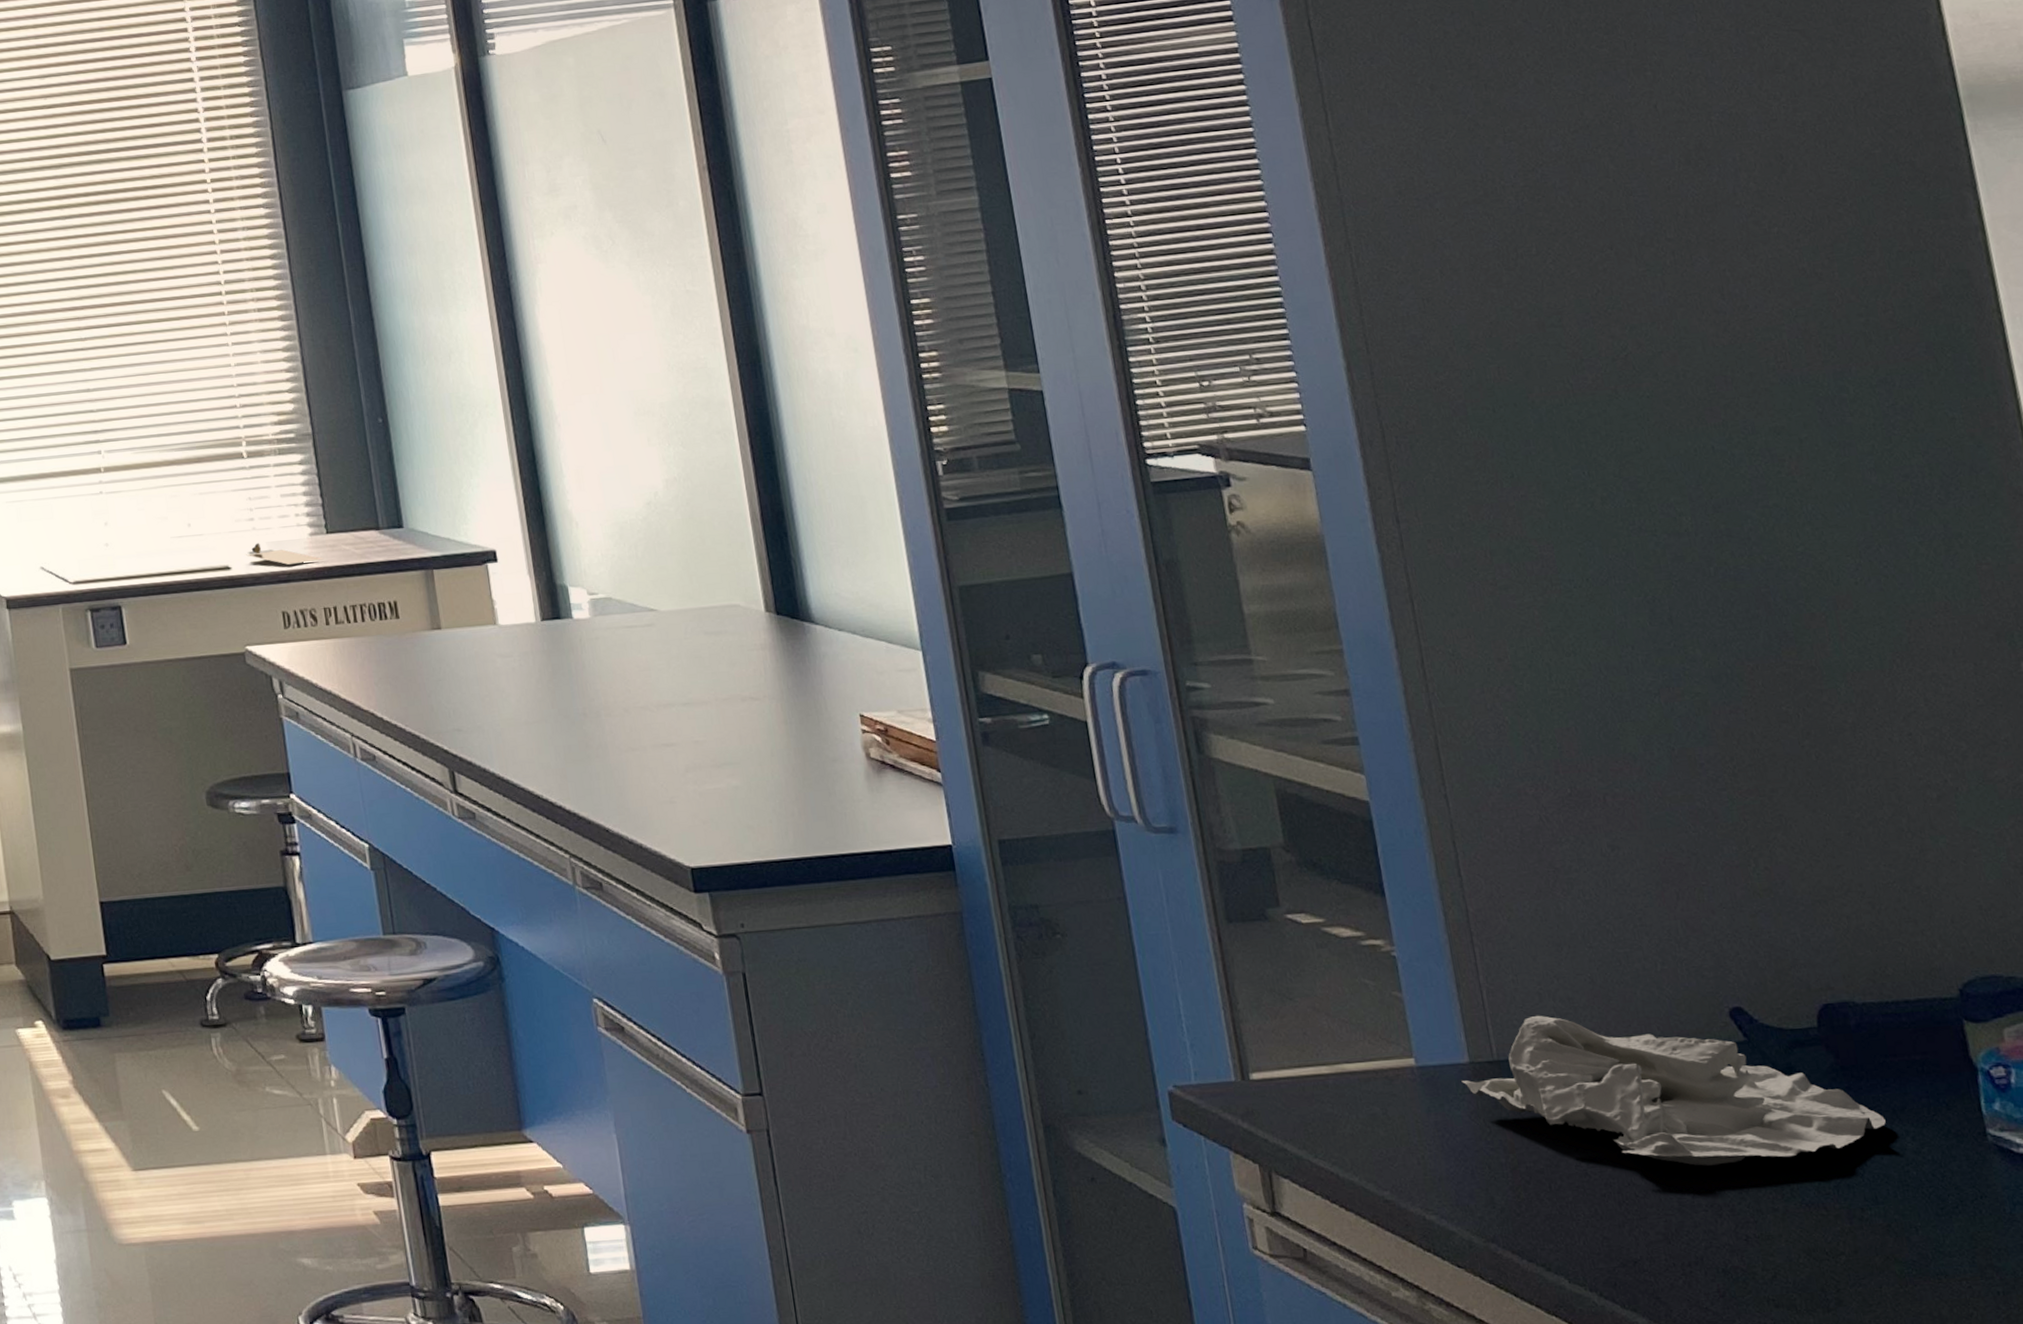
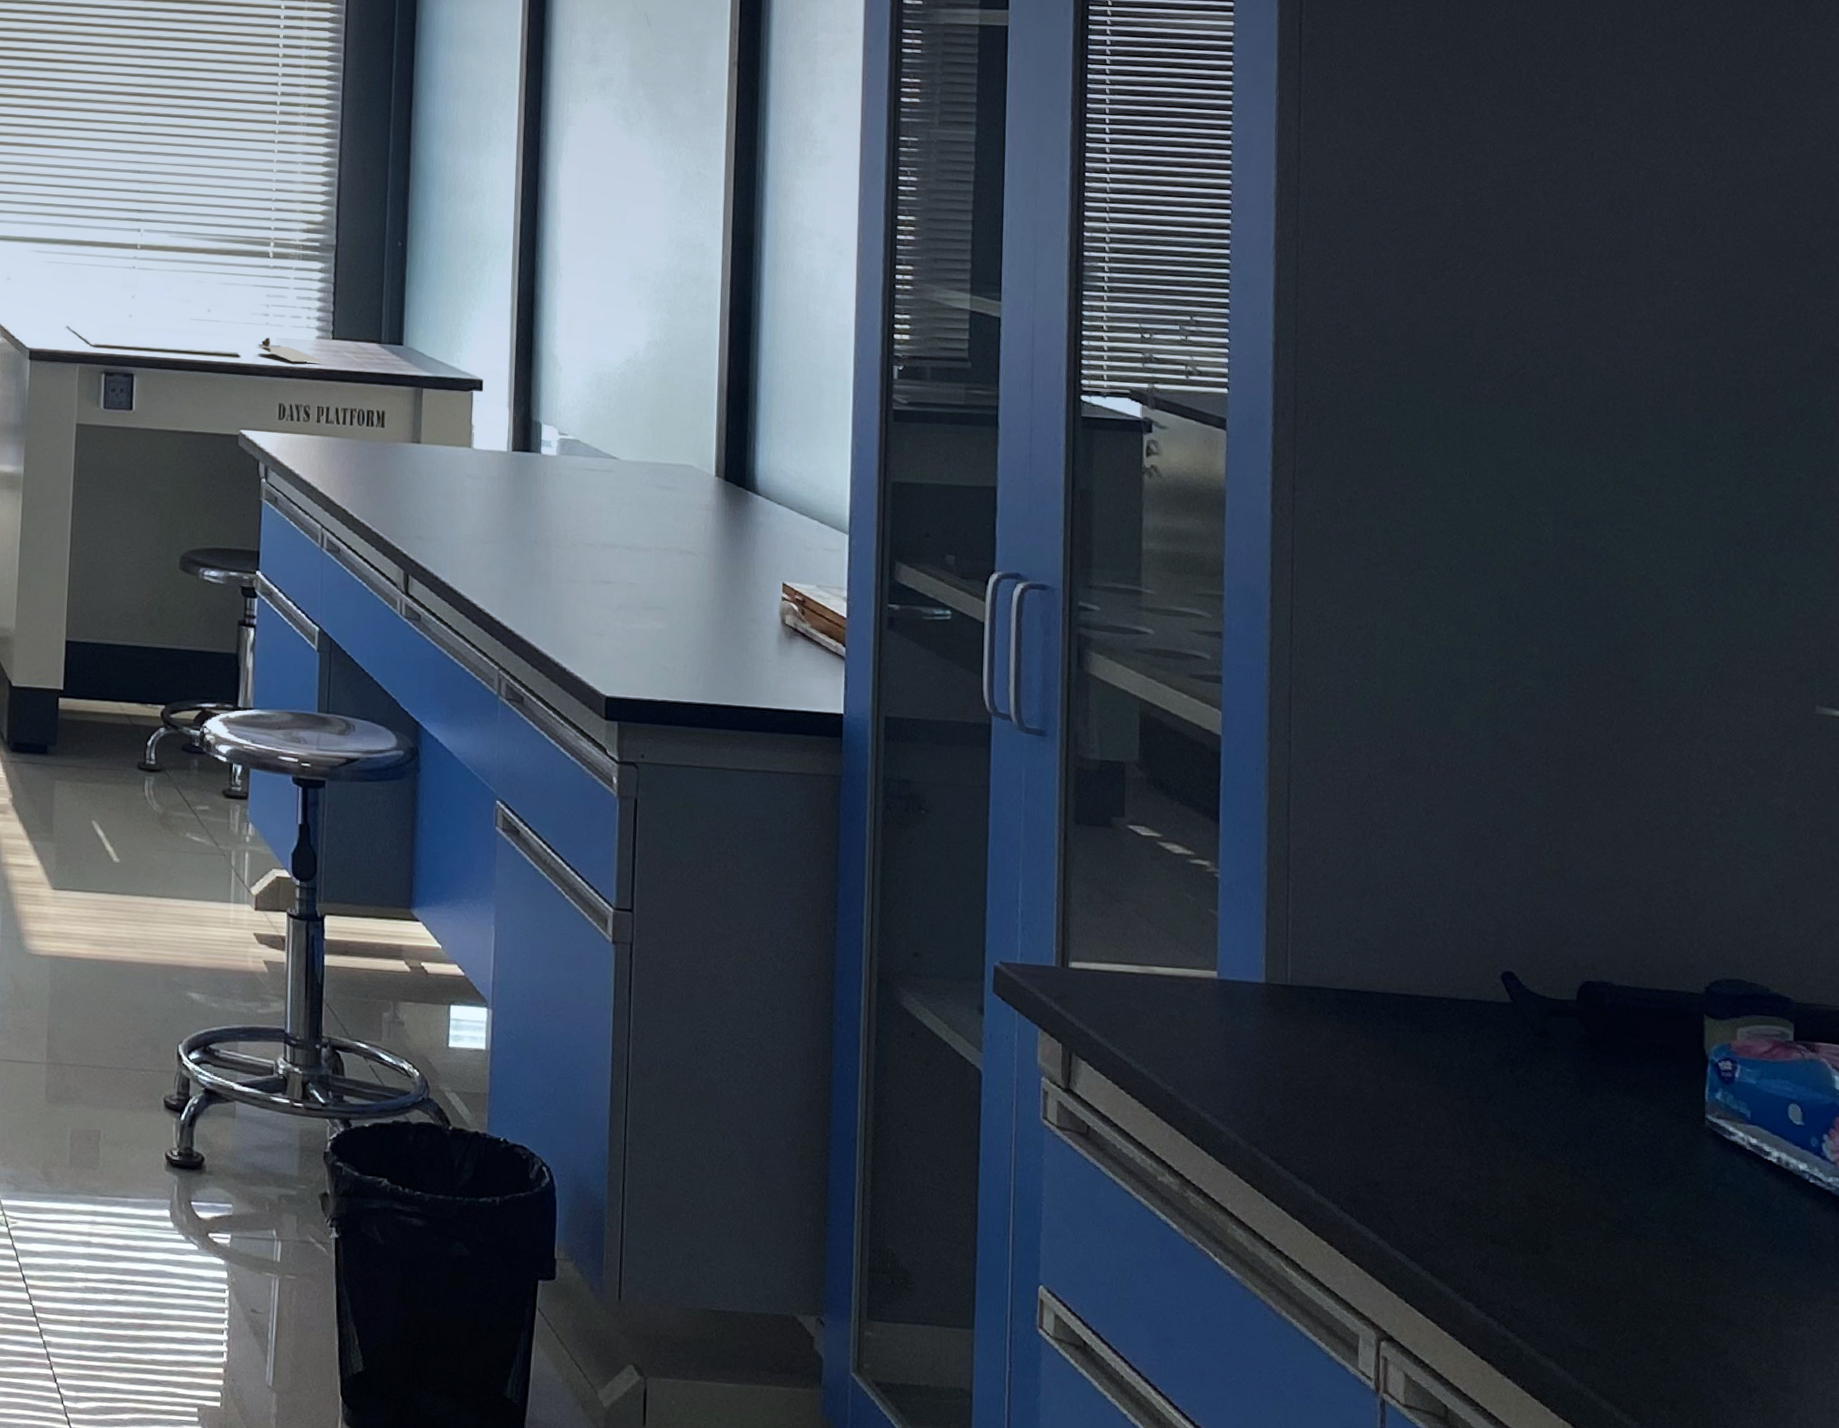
tissue: present [1461,1015,1886,1166] -> none [1255,950,1619,1112]

